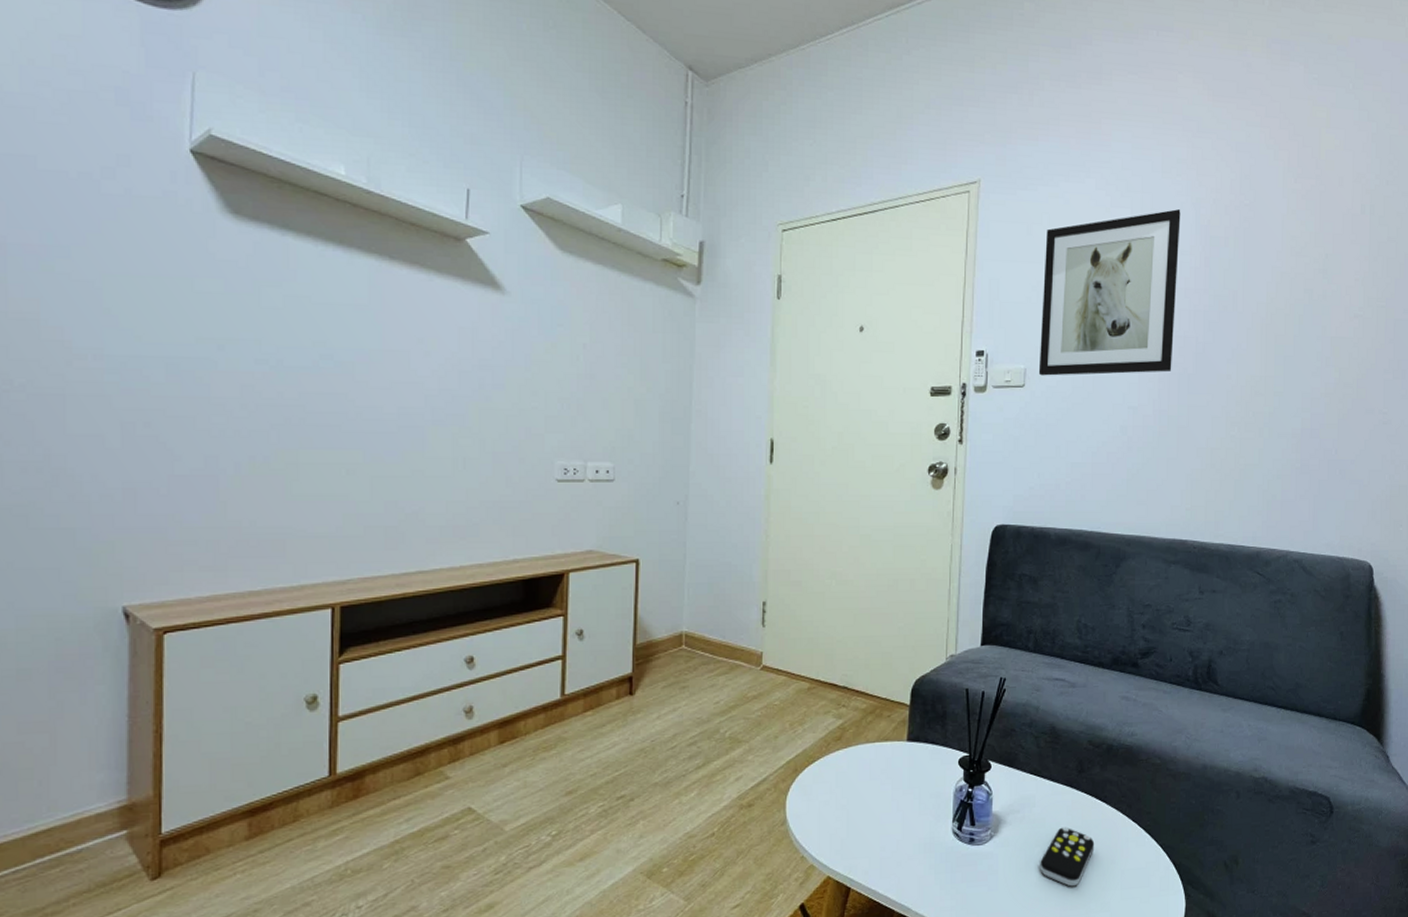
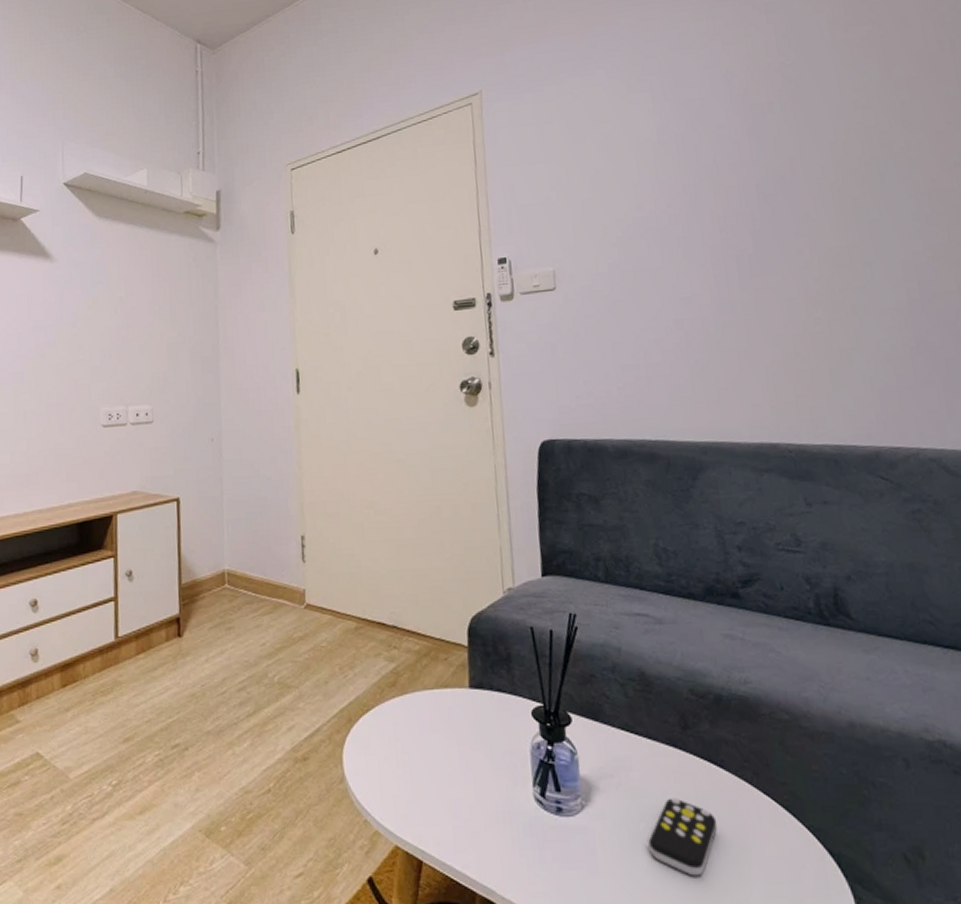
wall art: present [1038,209,1181,376] -> none [559,83,727,276]

